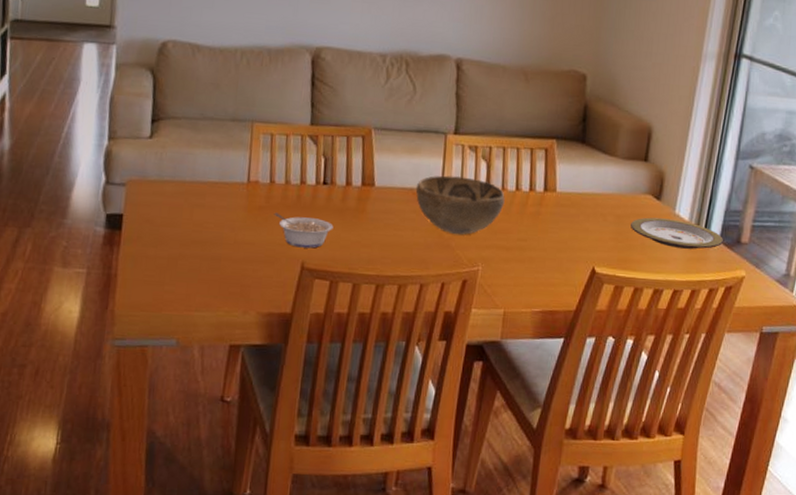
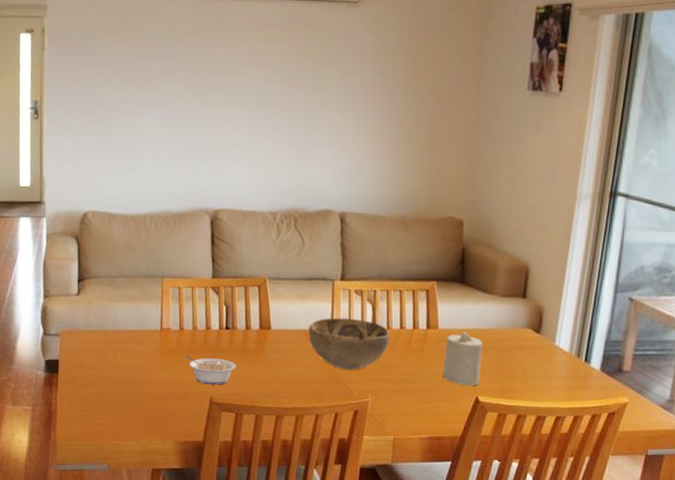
candle: none [559,195,602,256] -> present [443,331,483,387]
plate: present [631,217,723,249] -> none [512,349,604,378]

